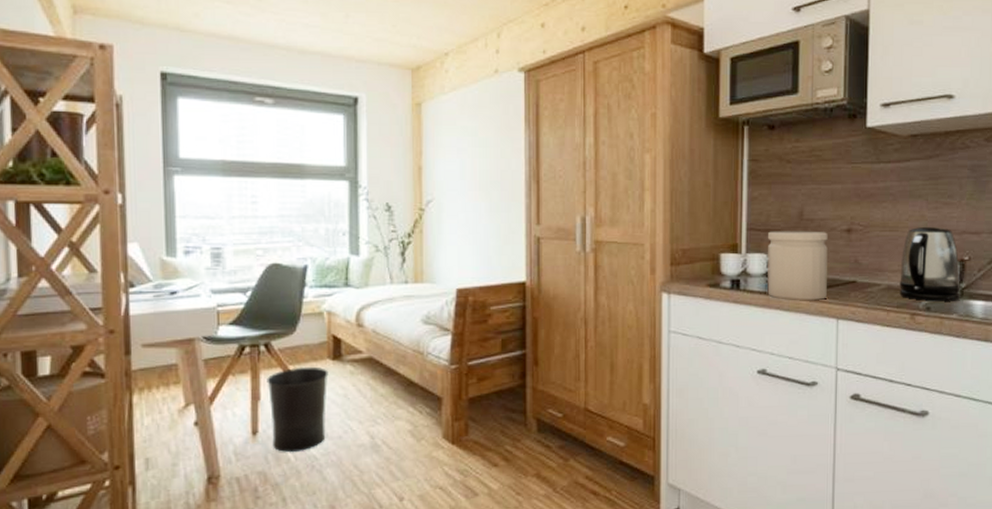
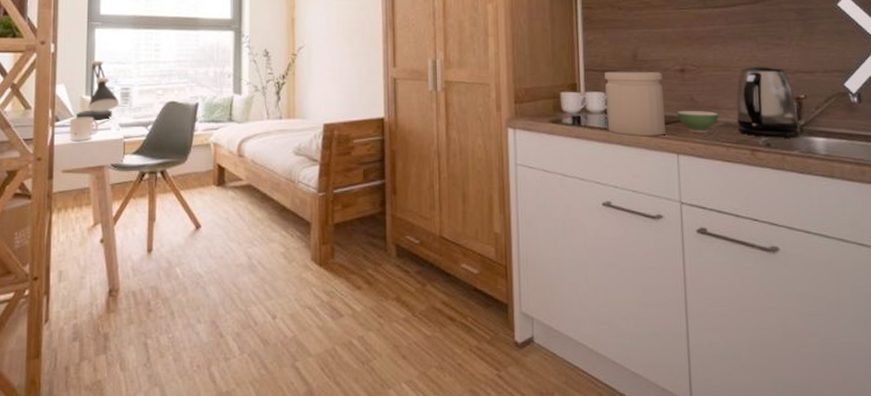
mug: none [147,281,185,311] -> present [69,117,99,142]
desk lamp: none [155,214,209,287] -> present [76,60,119,121]
waste bin: present [267,366,329,452] -> none [162,192,213,269]
bowl: none [839,272,883,298] -> present [676,110,720,134]

